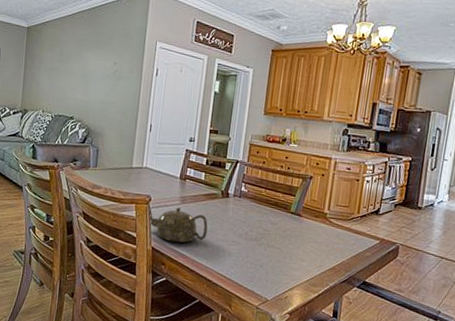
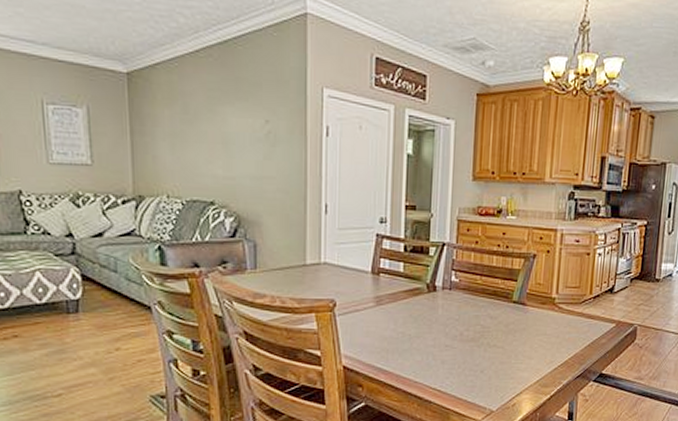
teapot: present [150,207,208,243] -> none [336,311,413,356]

